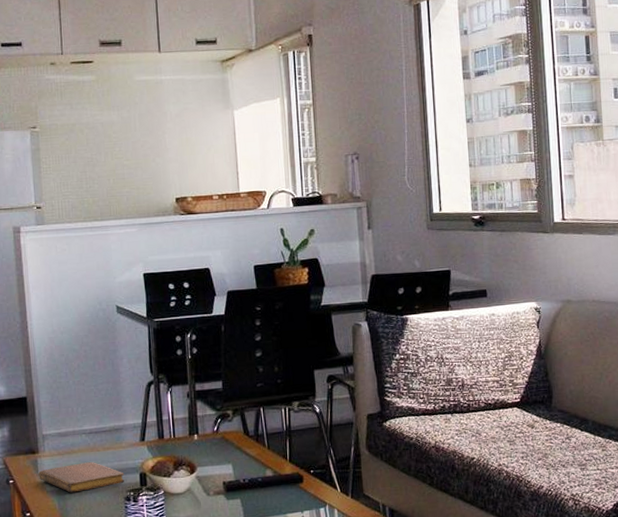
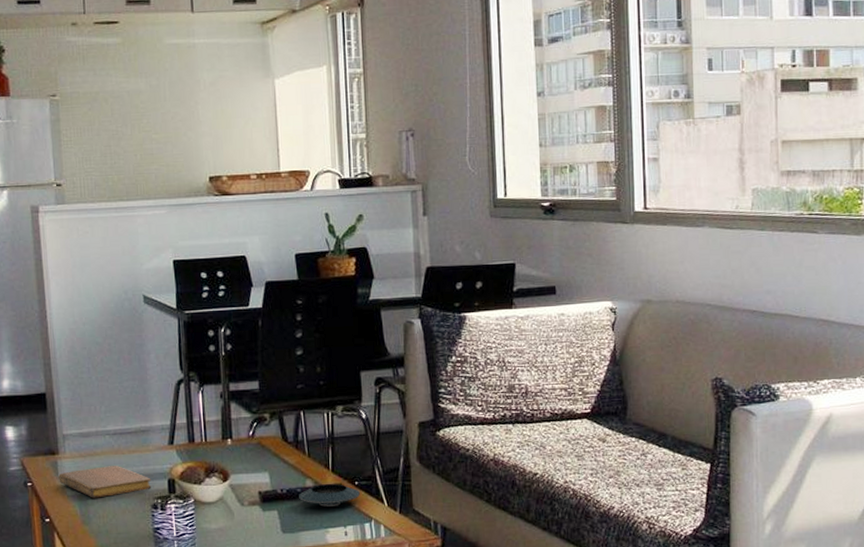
saucer: none [260,473,315,494] -> present [299,484,360,507]

